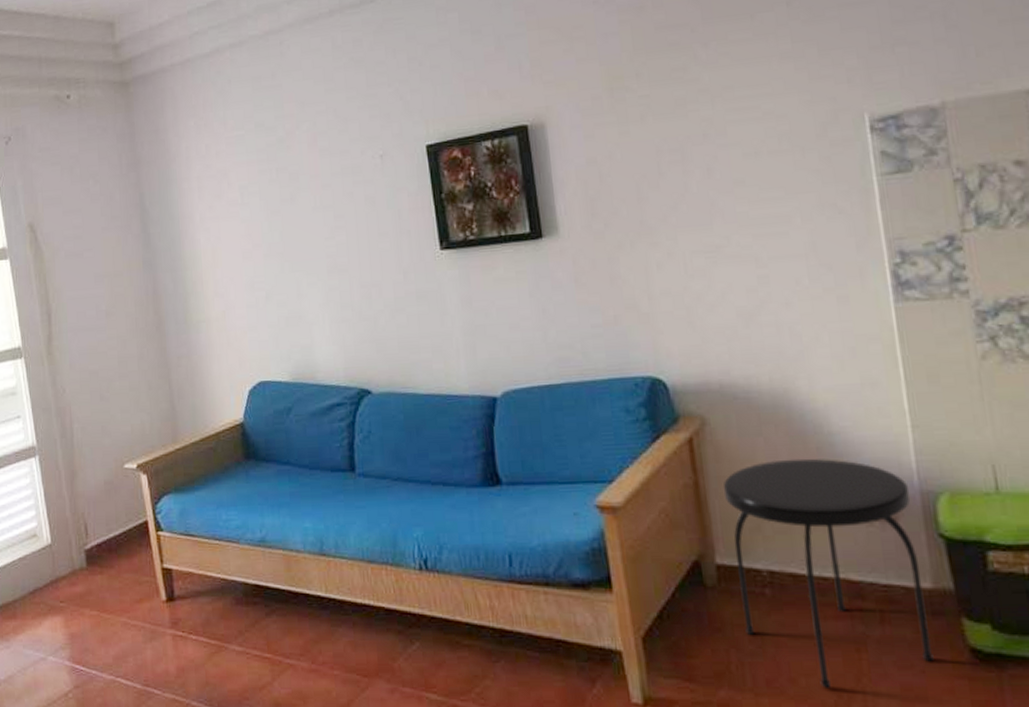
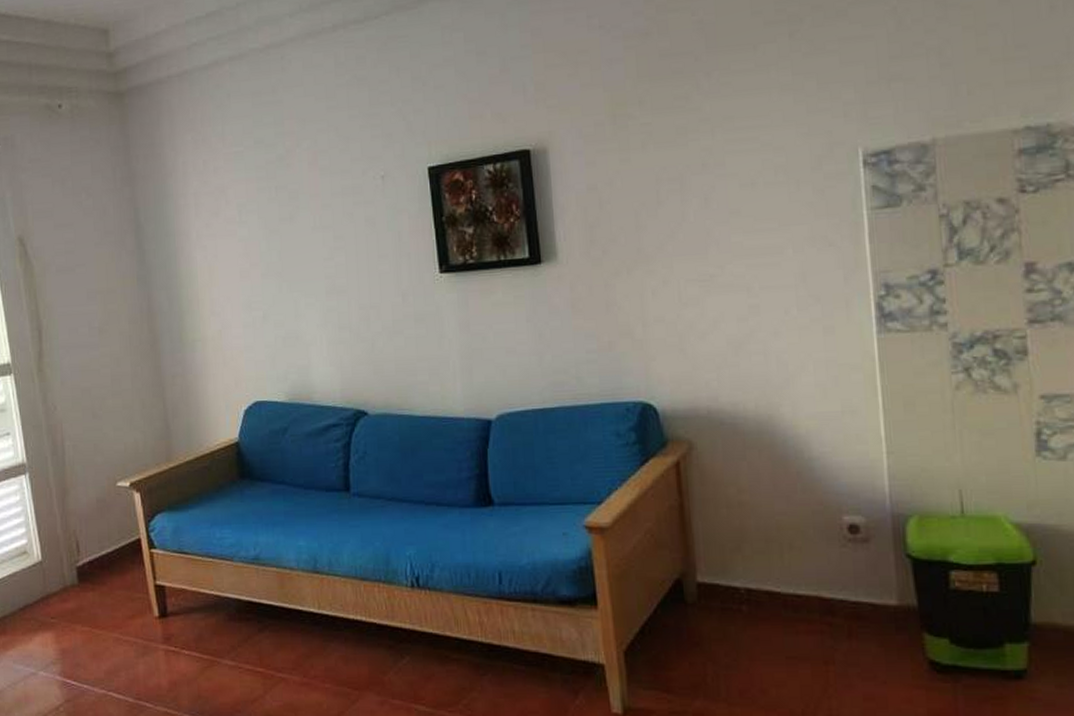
side table: present [723,458,934,688] -> none [706,482,895,698]

